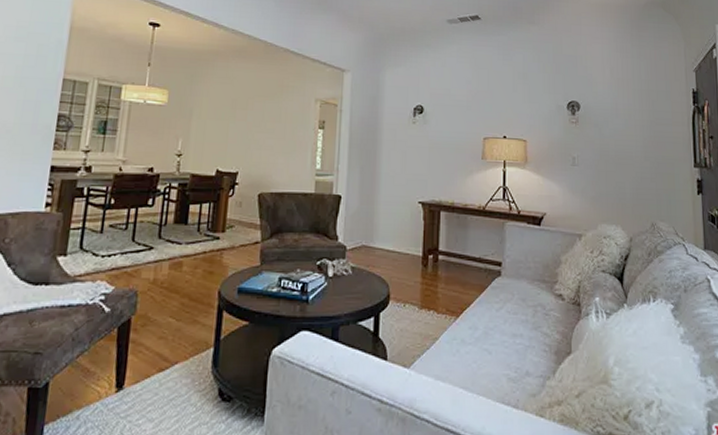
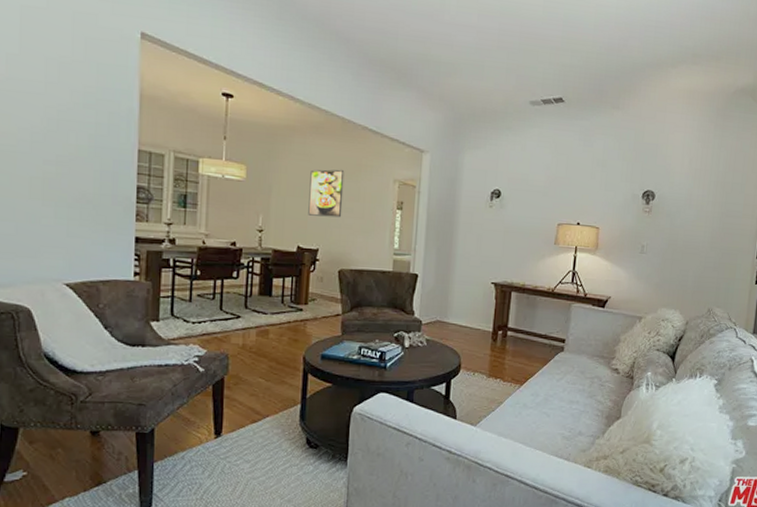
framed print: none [228,91,266,139] -> present [308,169,345,218]

